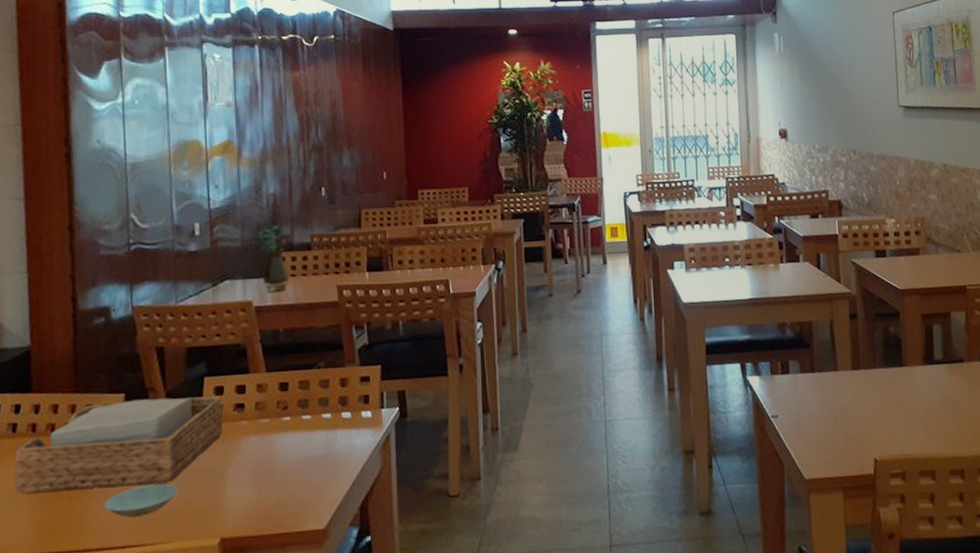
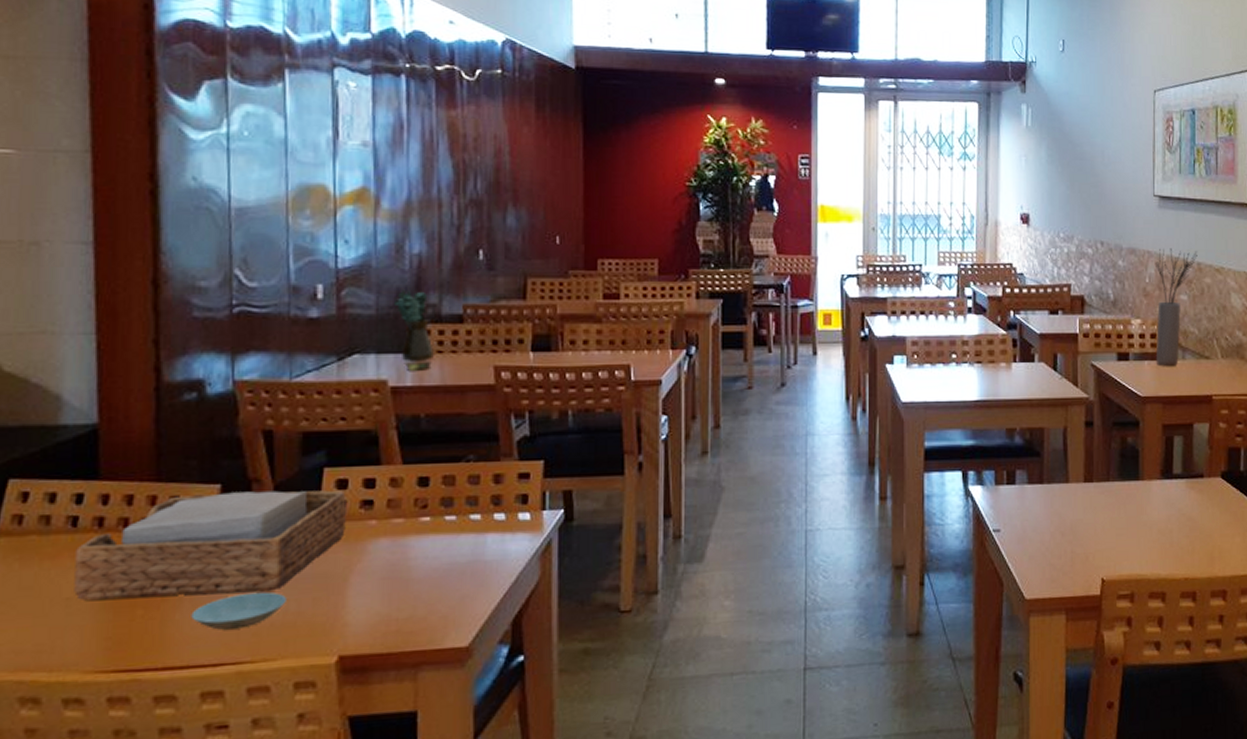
vase: none [905,153,943,262] -> present [1155,248,1198,367]

